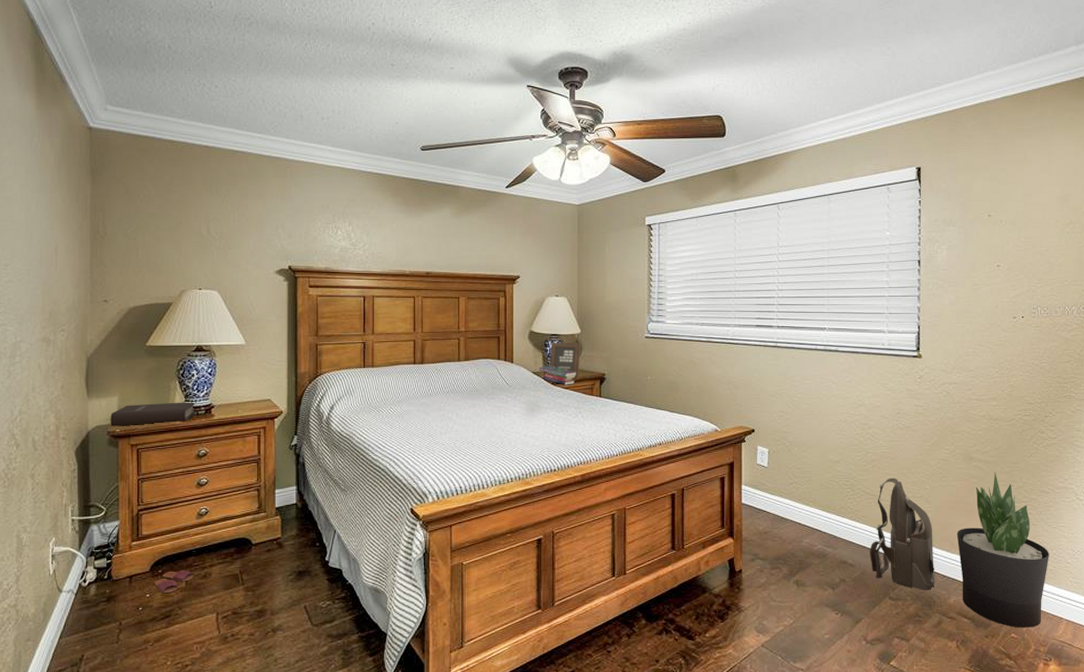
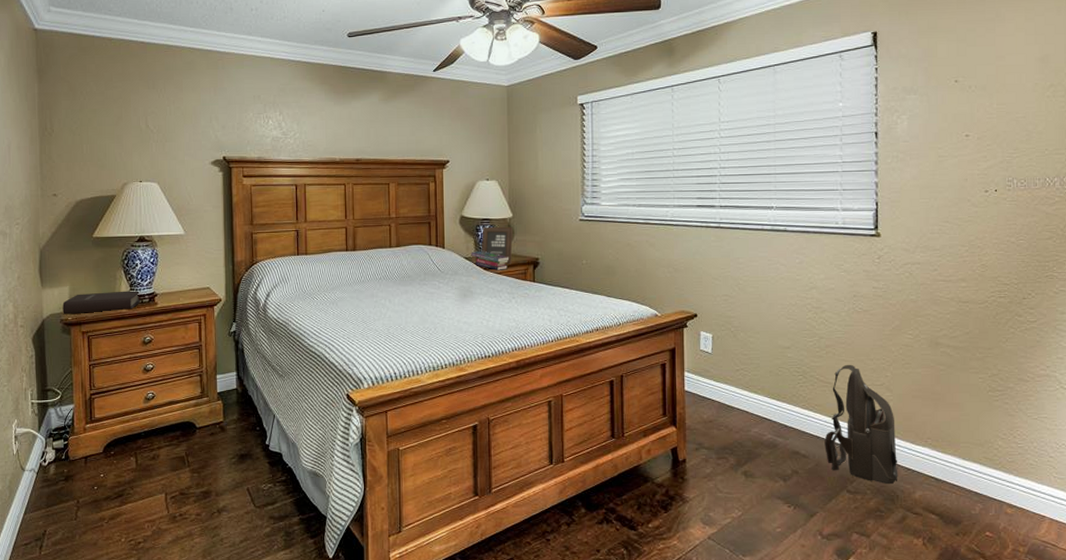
slippers: present [154,569,194,594] -> none [107,451,143,474]
planter: present [956,472,1049,628] -> none [922,358,1029,526]

